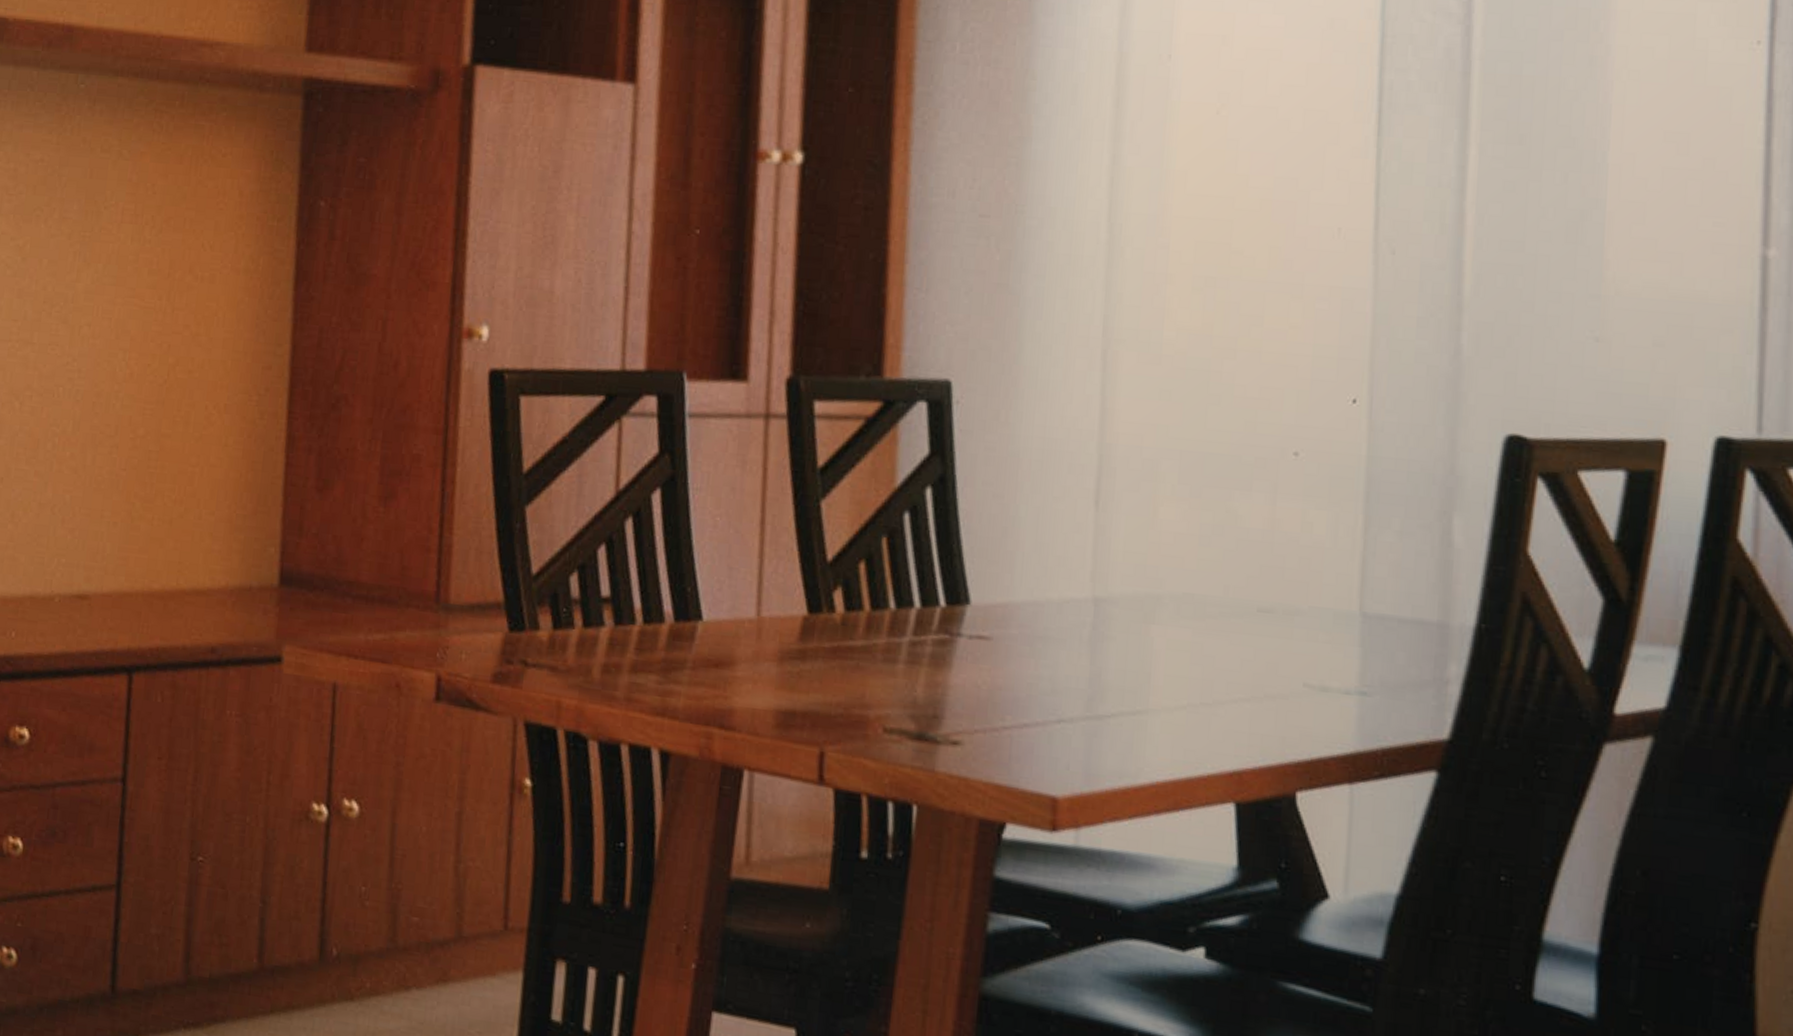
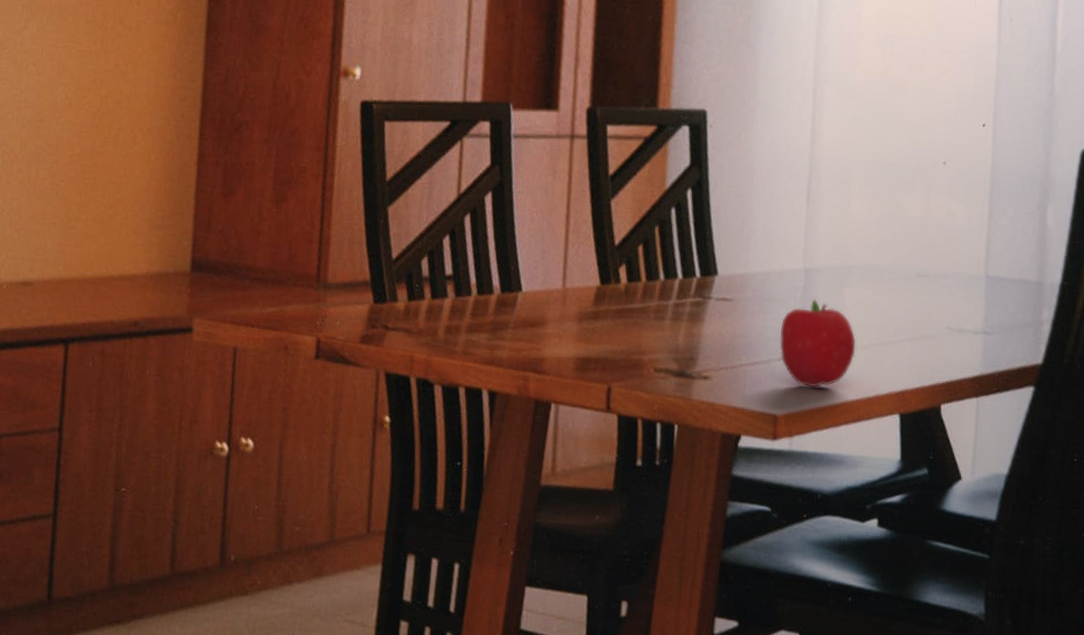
fruit: none [1058,639,1170,763] -> present [779,299,856,388]

